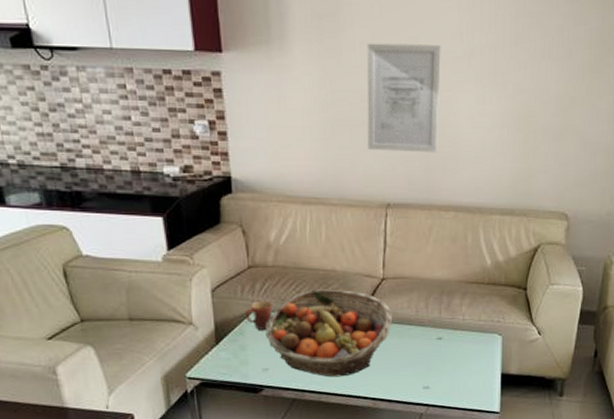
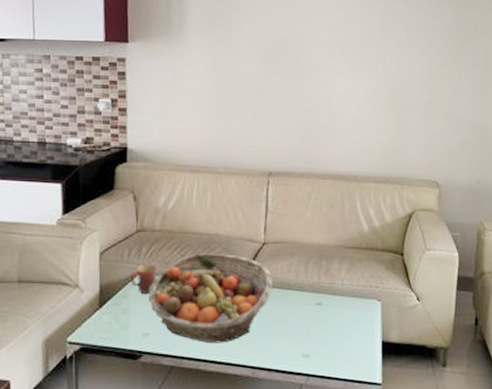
wall art: present [367,43,441,153] -> none [252,34,318,127]

